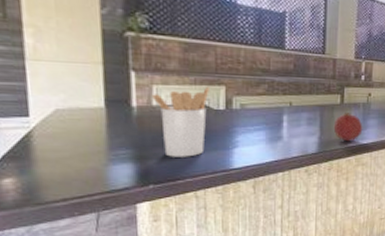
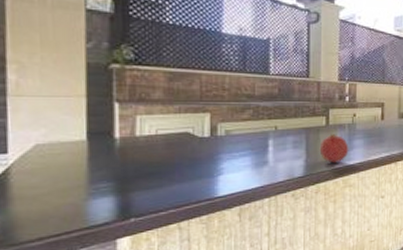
utensil holder: present [151,86,209,157] -> none [135,114,194,188]

